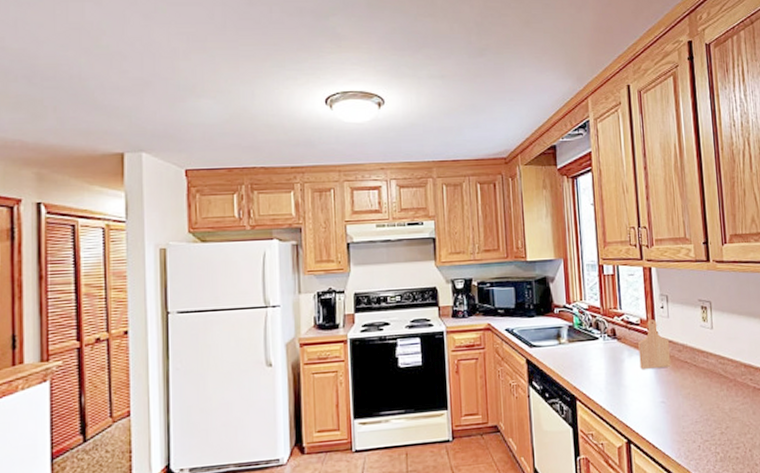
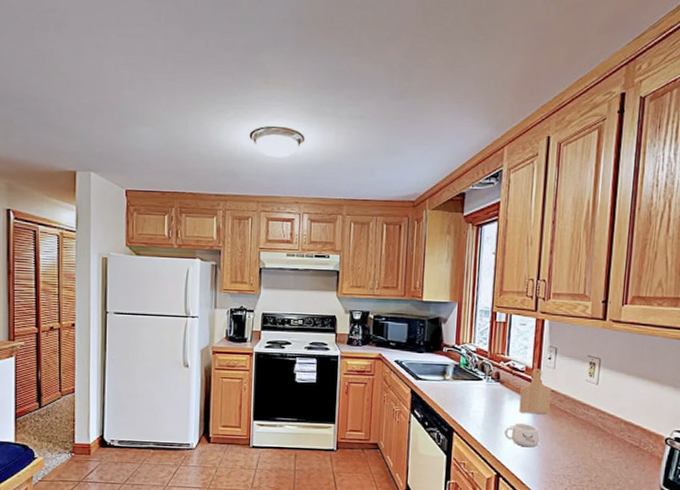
mug: none [629,380,665,407] -> present [504,422,540,448]

